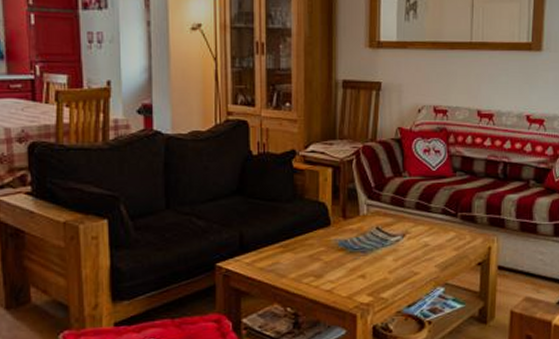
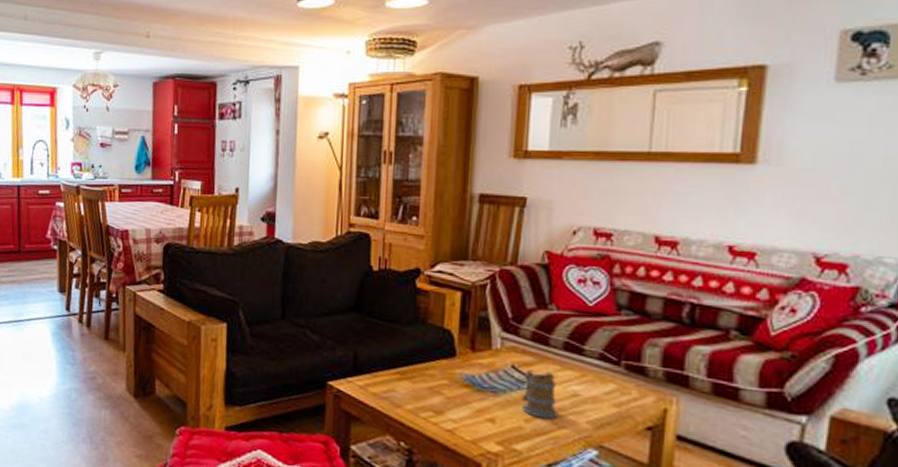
mug: none [385,229,414,269] -> present [521,370,558,419]

